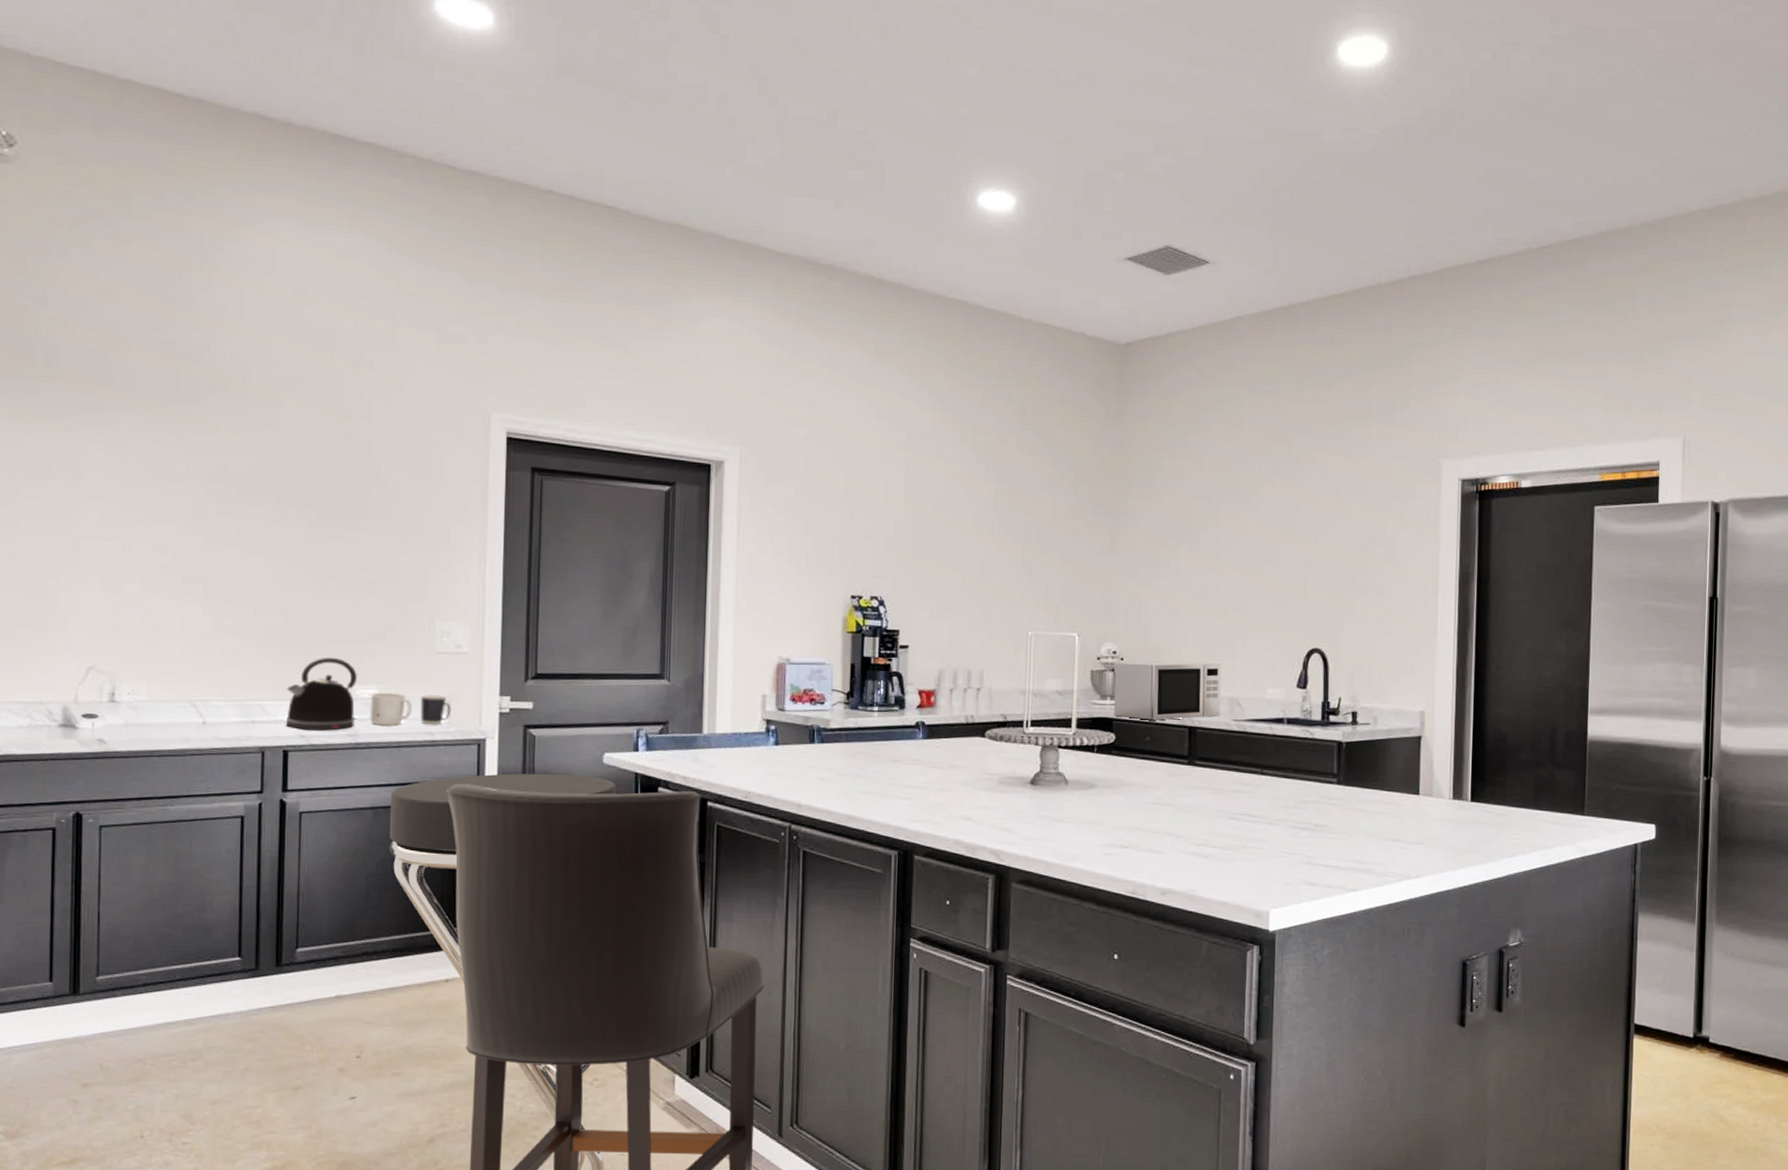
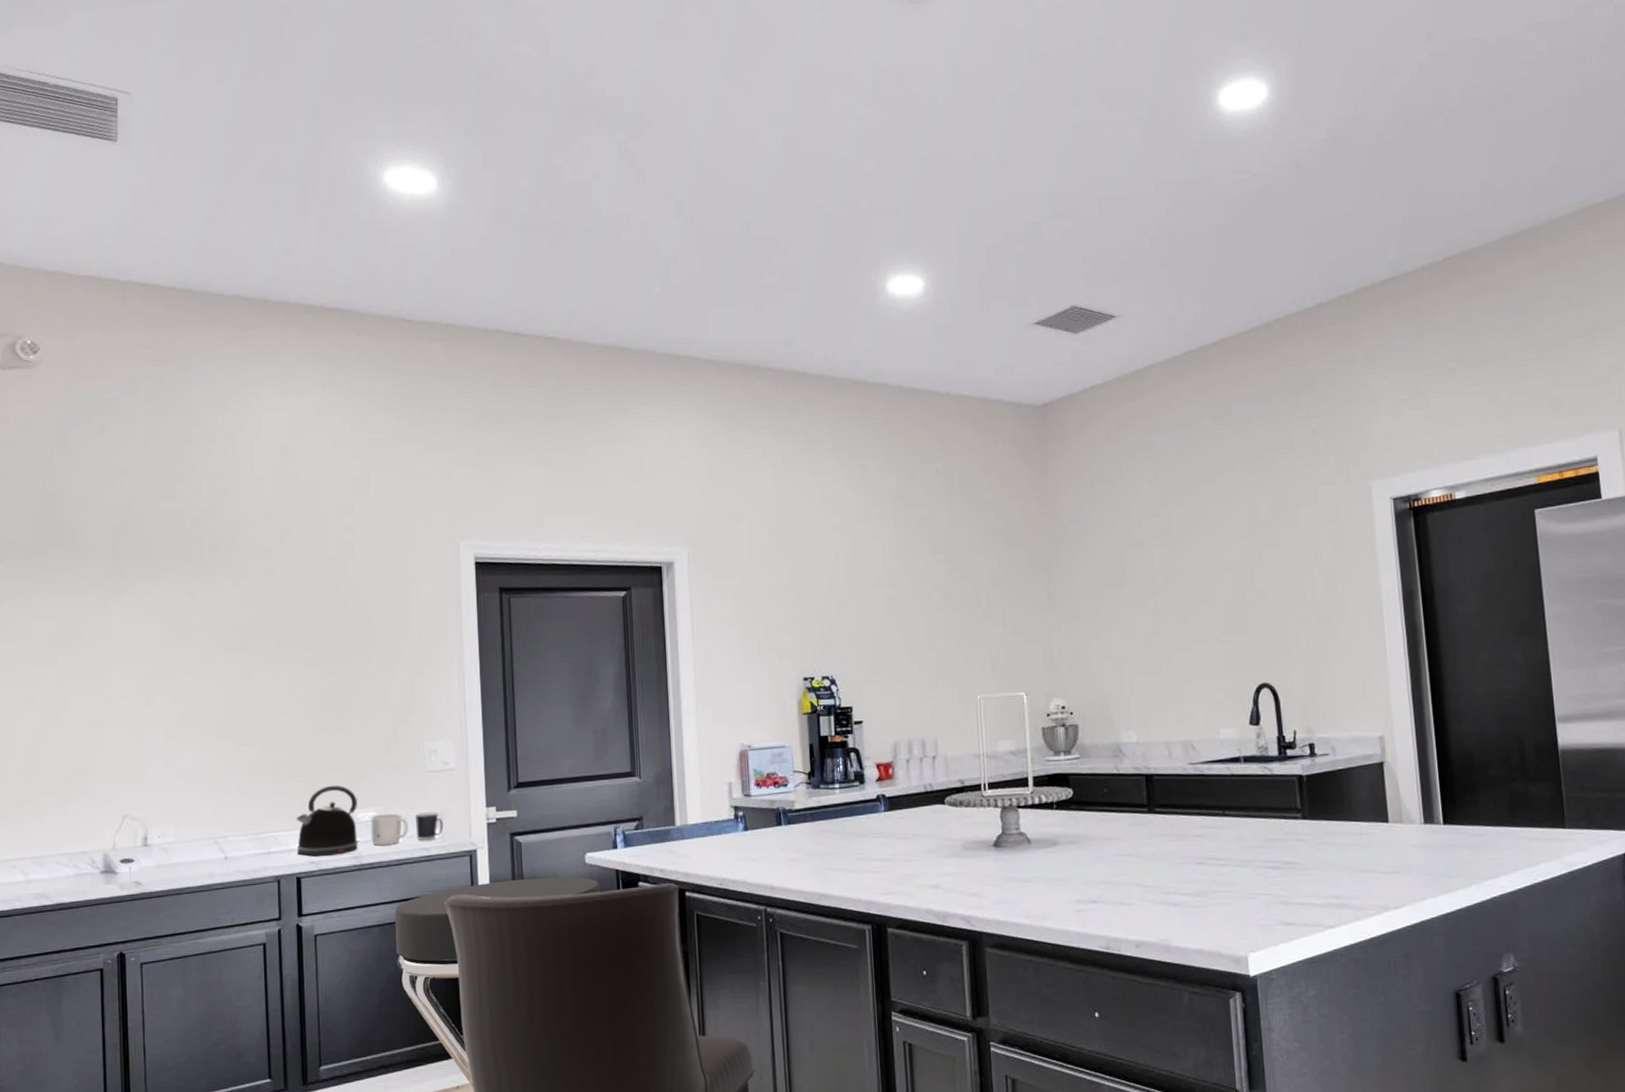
microwave: present [1113,661,1222,721] -> none [1065,707,1176,773]

